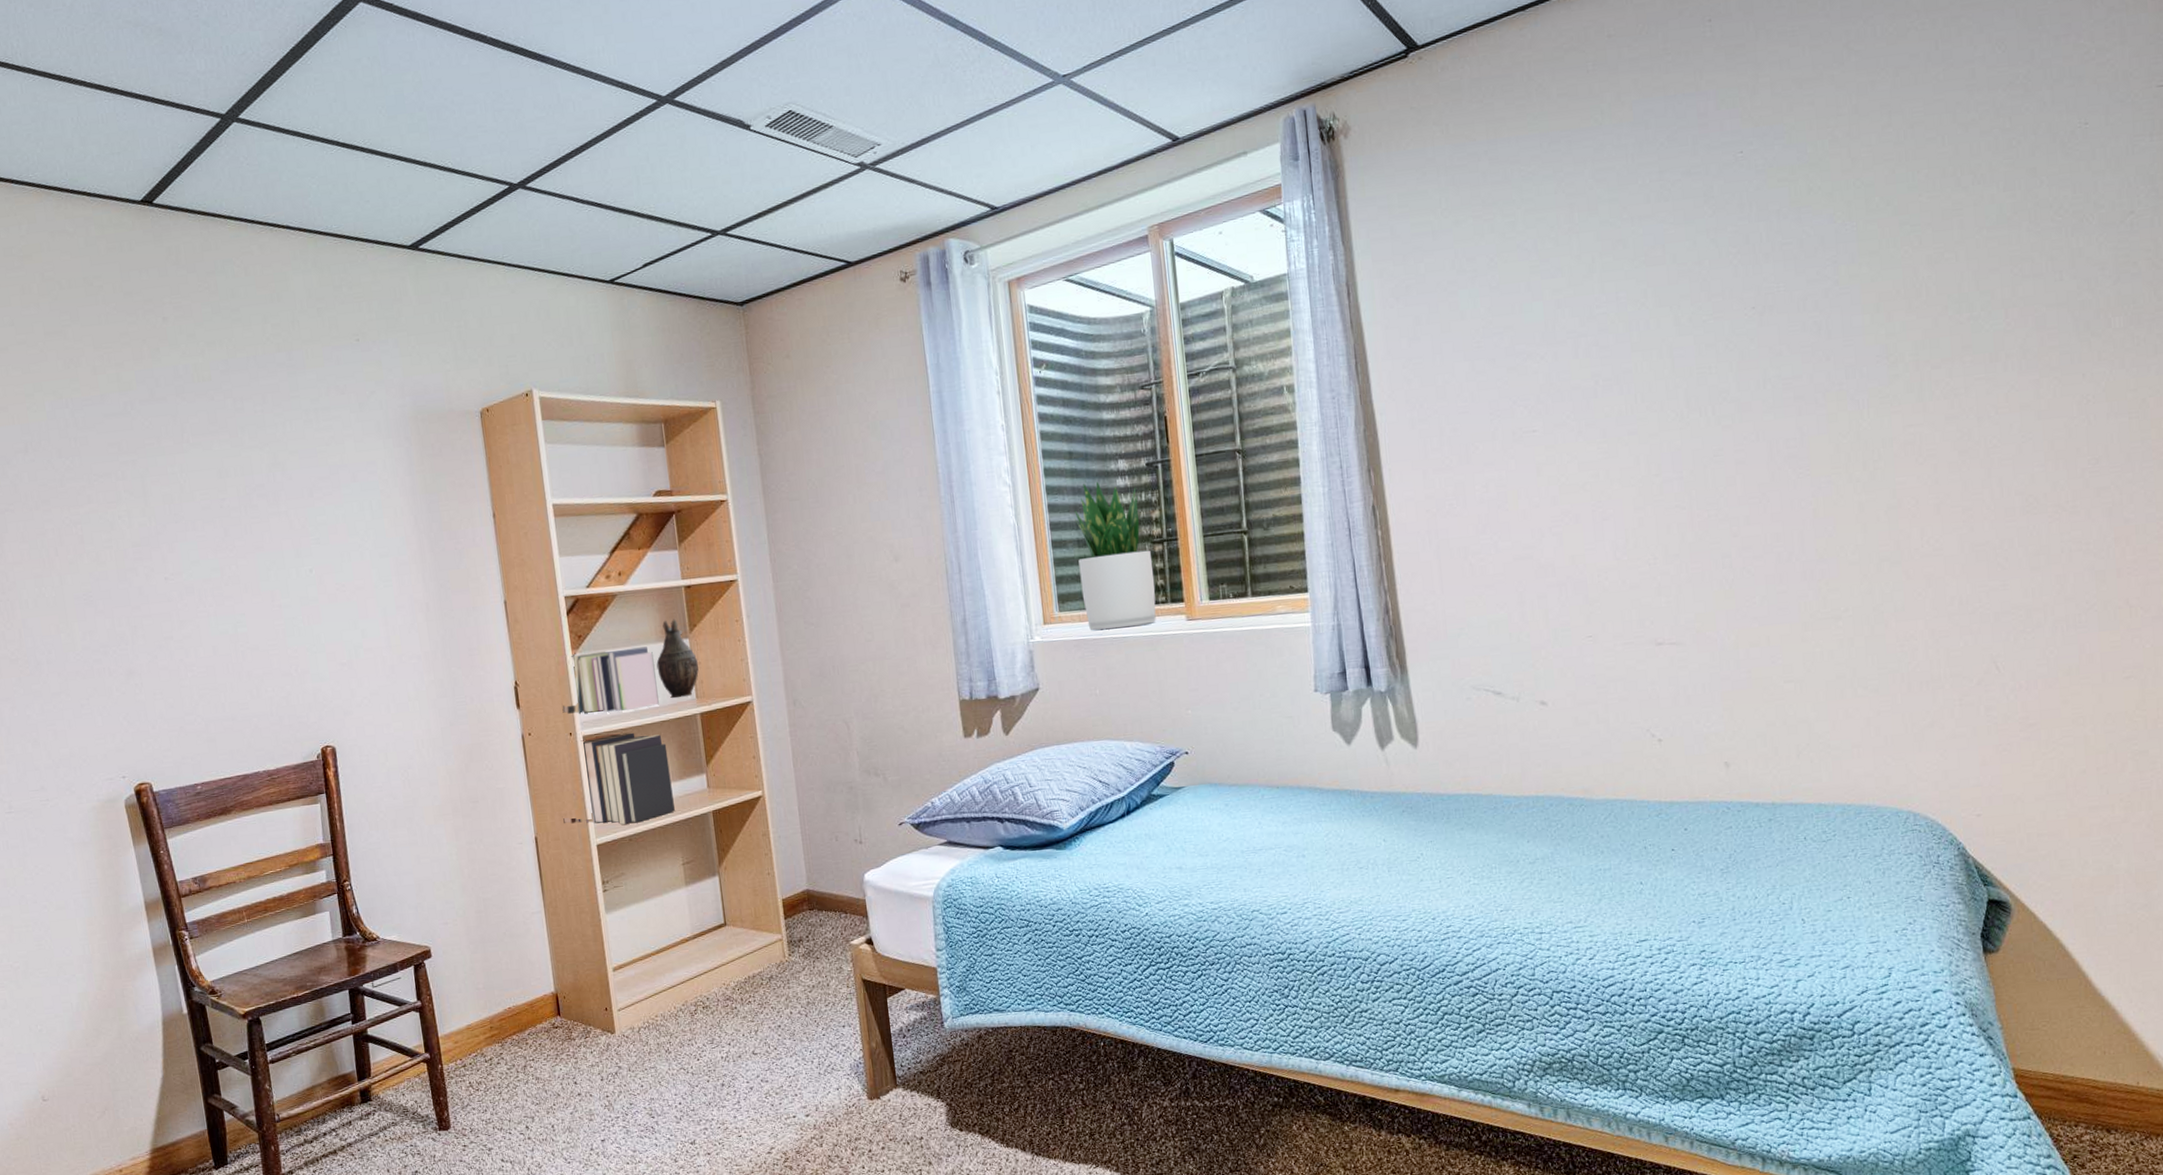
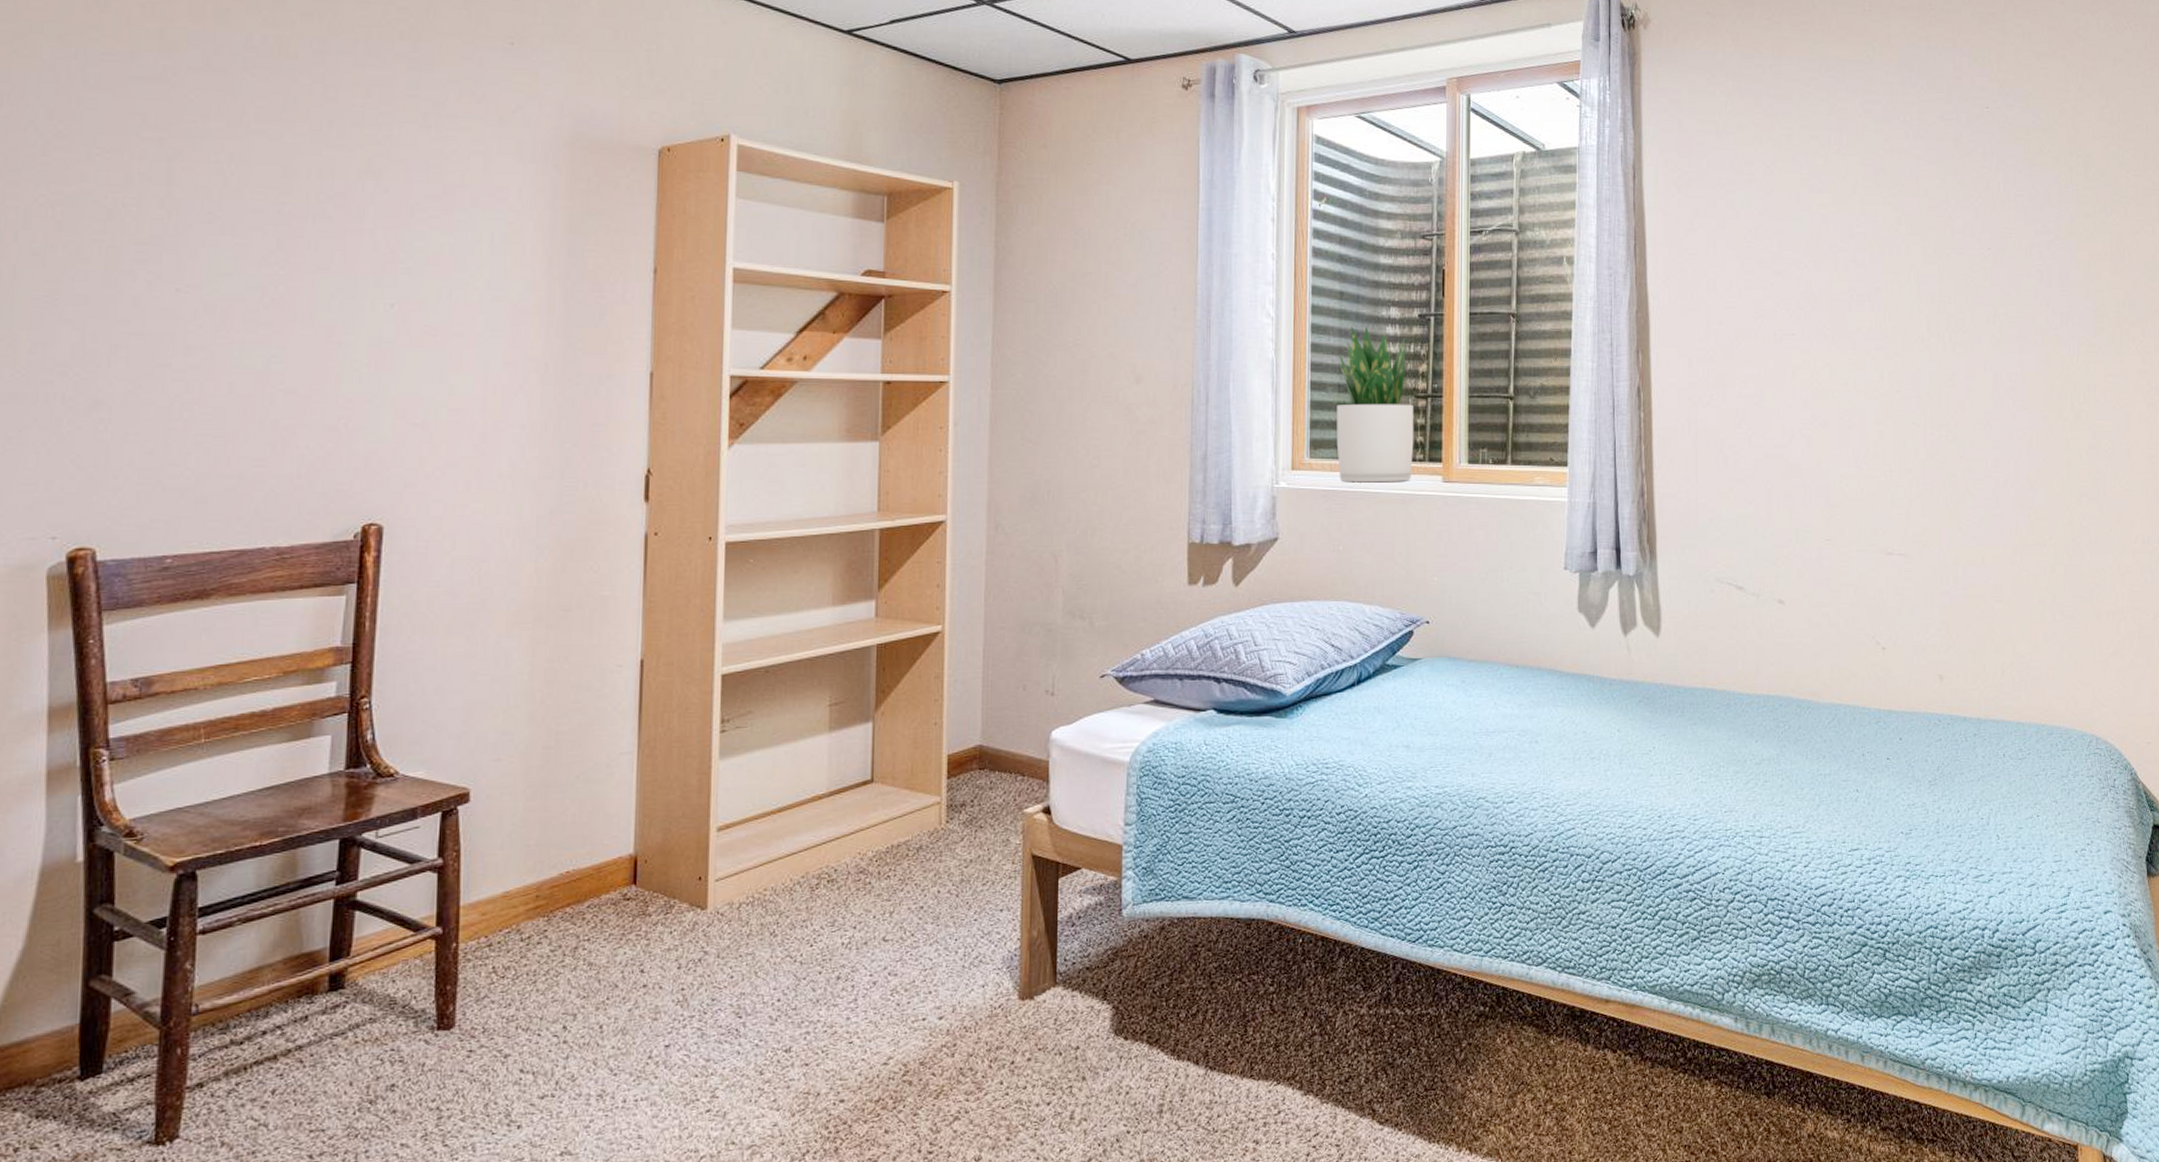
books: present [562,646,659,715] -> none [704,445,831,518]
books: present [563,732,675,825] -> none [682,544,832,653]
decorative vase: present [656,619,699,699] -> none [834,417,886,509]

